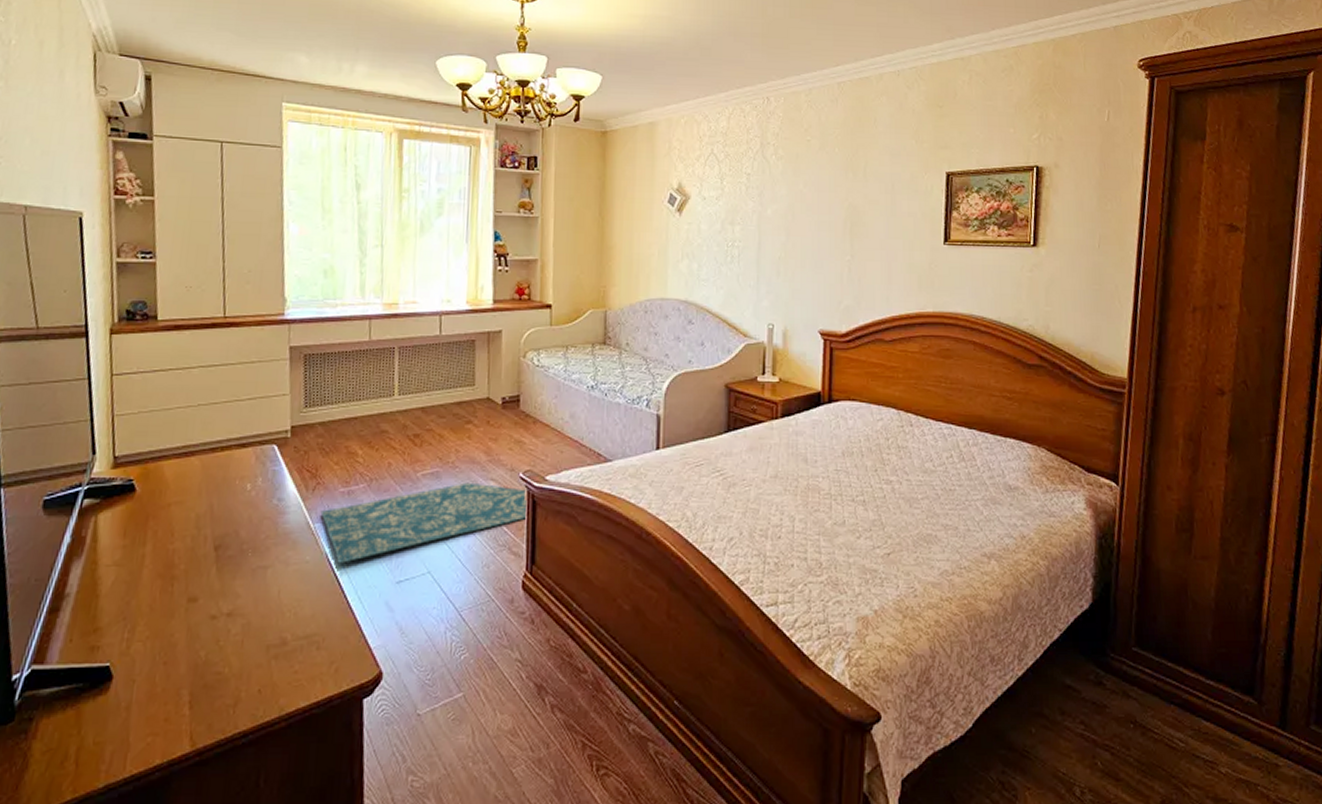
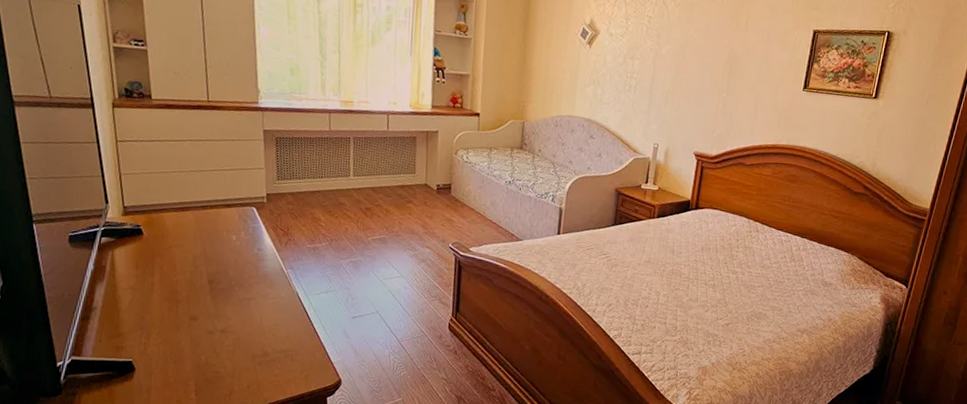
rug: present [320,482,527,564] -> none [292,248,455,301]

